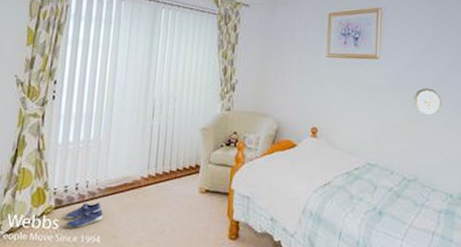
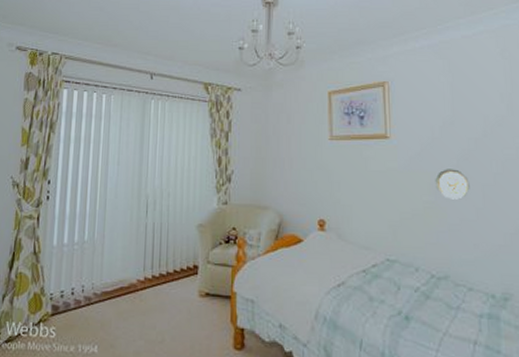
shoe: present [64,202,103,228] -> none [61,308,100,337]

